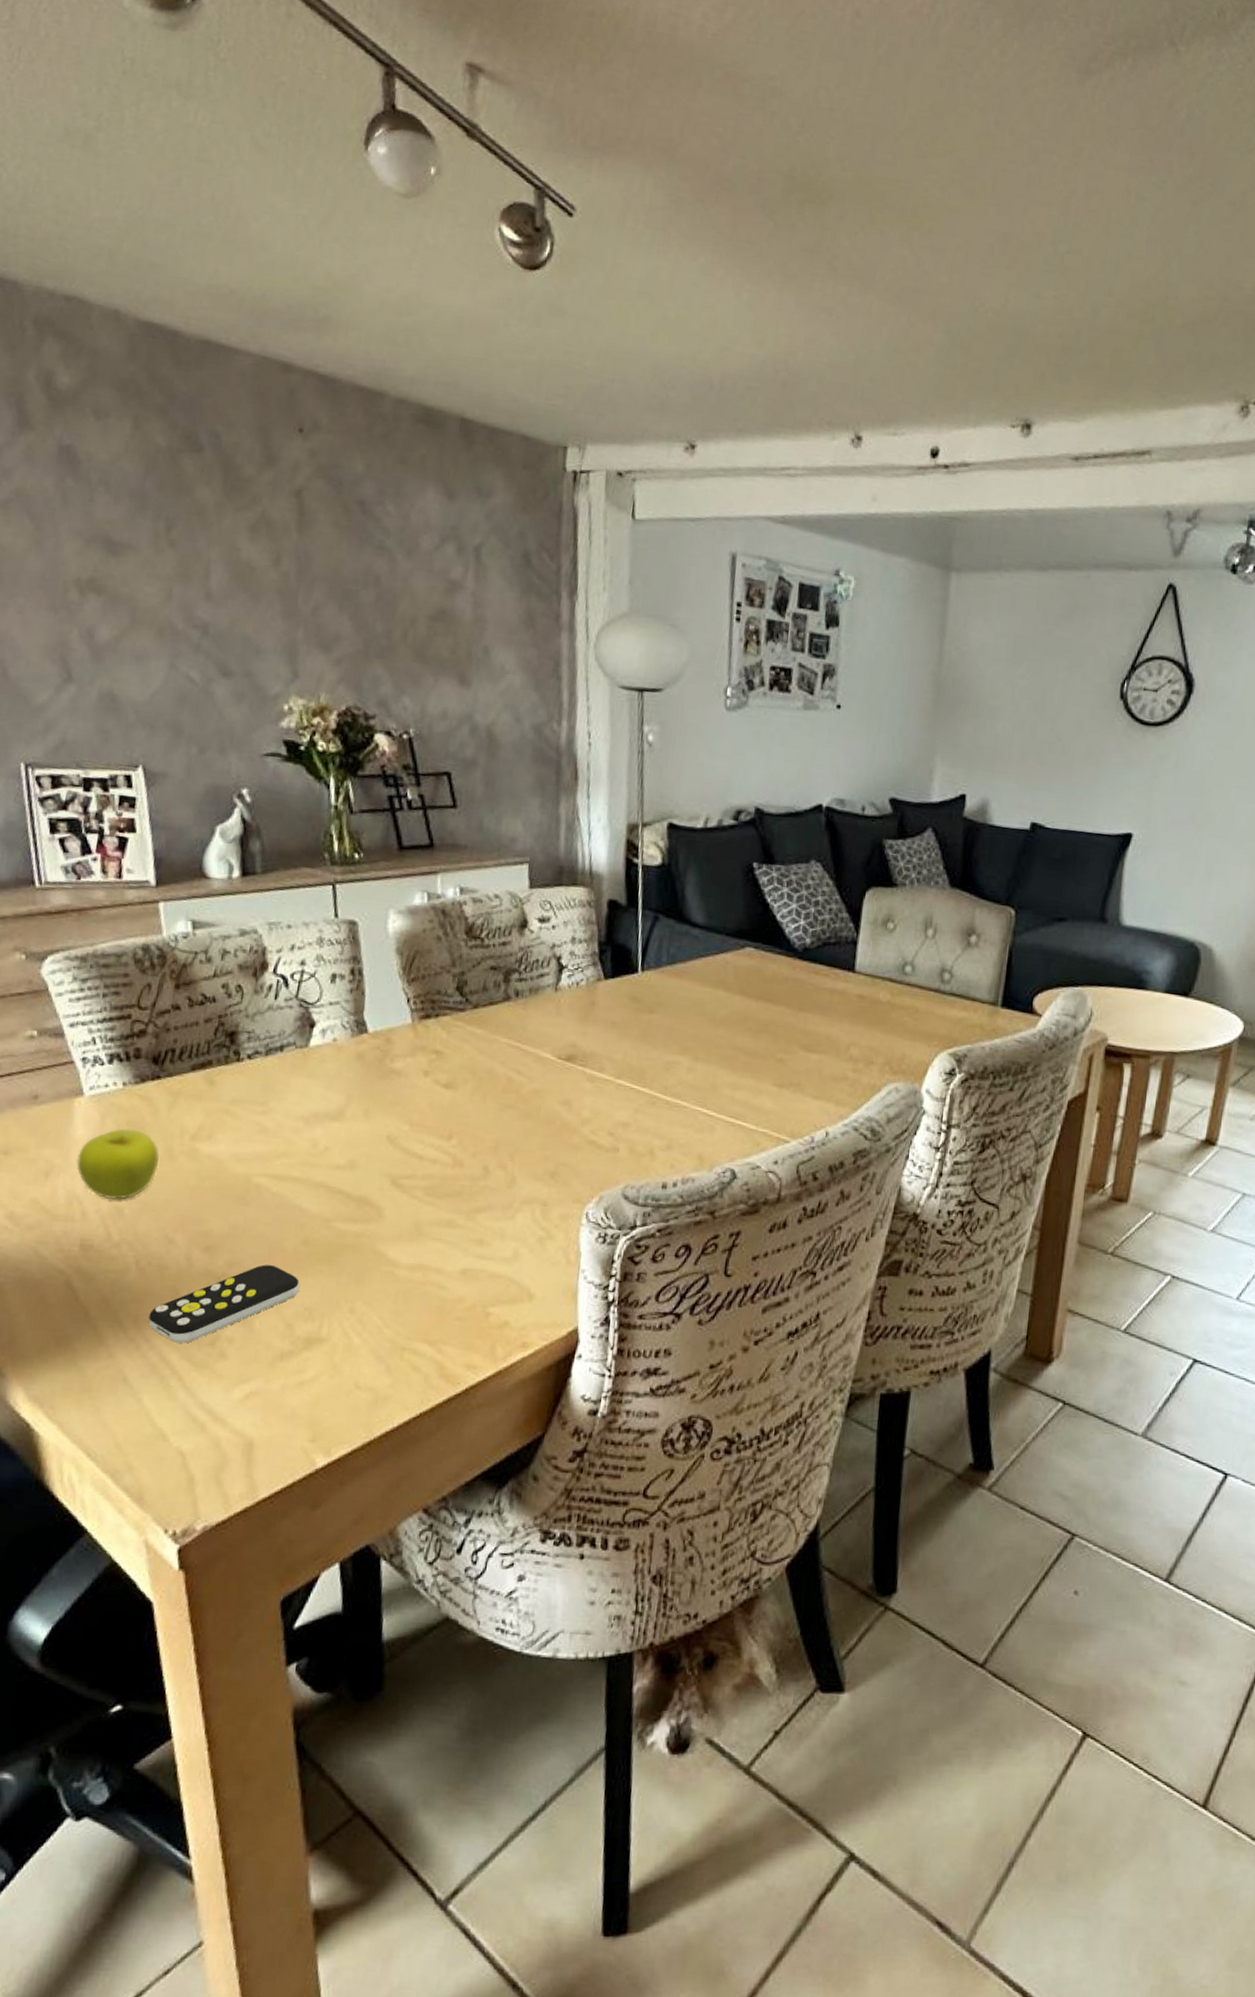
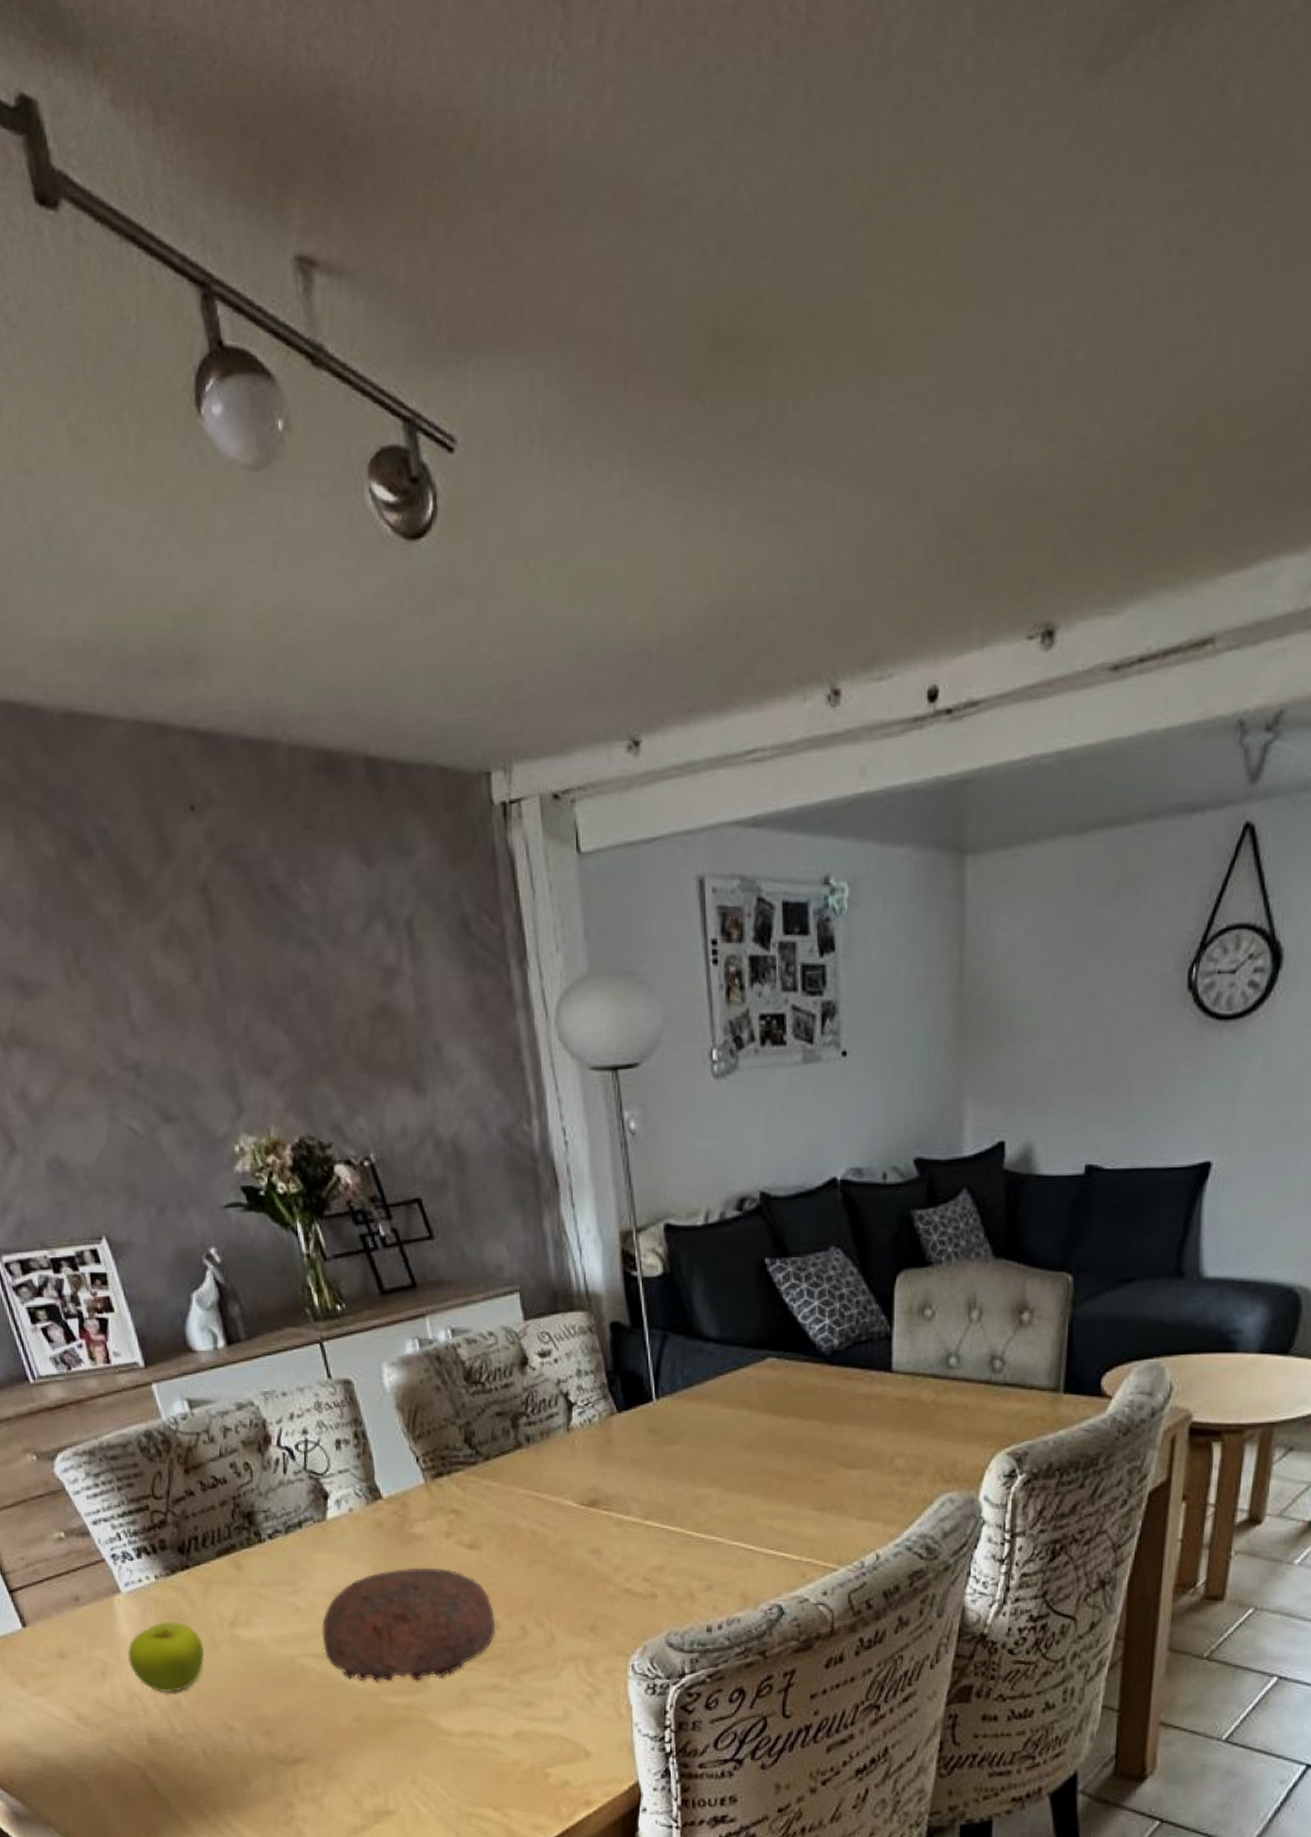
remote control: present [148,1265,300,1343] -> none [225,1744,361,1825]
decorative bowl: none [283,1100,460,1210] -> present [321,1567,495,1682]

